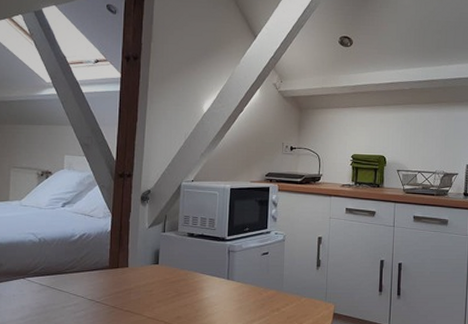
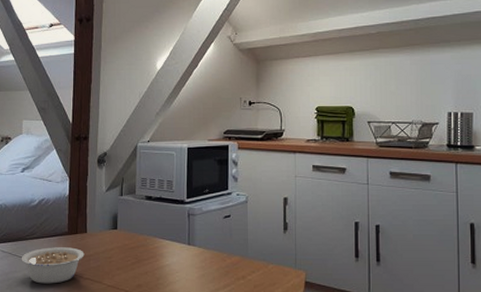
legume: none [60,281,125,316] -> present [21,247,85,284]

